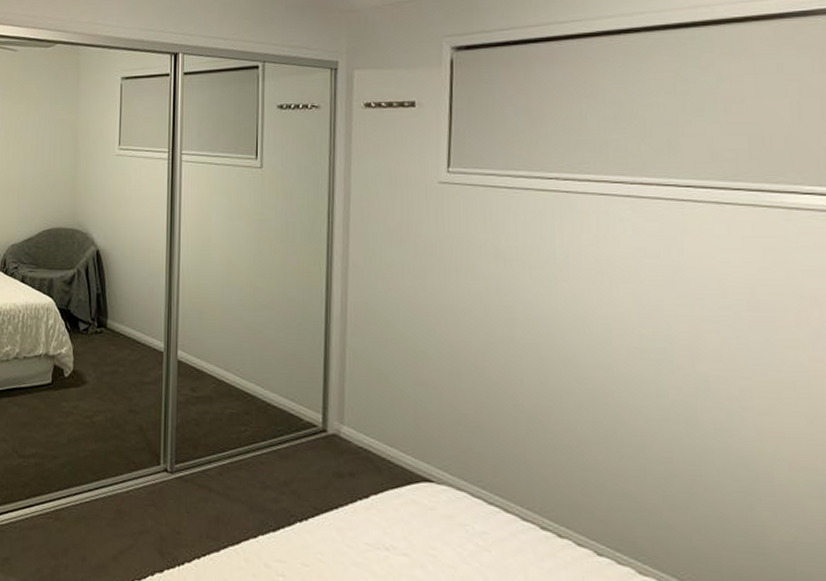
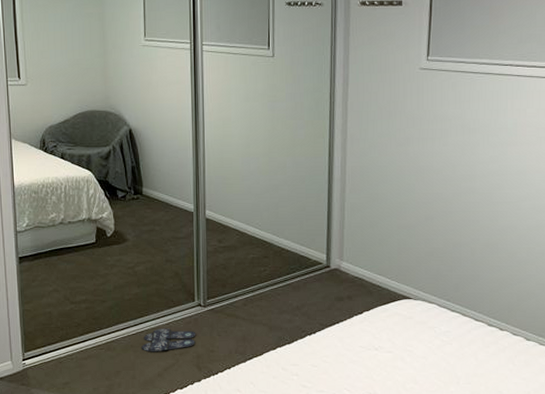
slippers: none [95,497,160,529] -> present [142,328,196,352]

